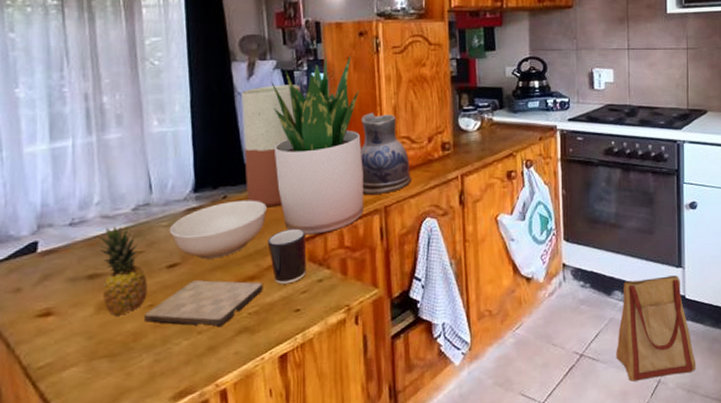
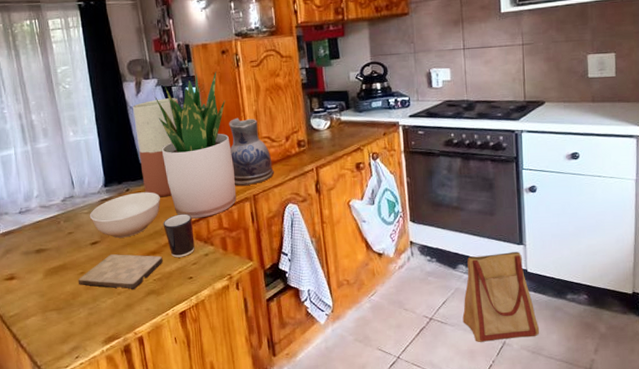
fruit: present [98,225,148,316] -> none [40,213,79,280]

